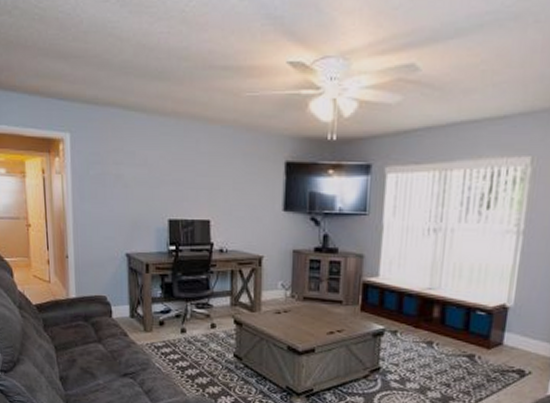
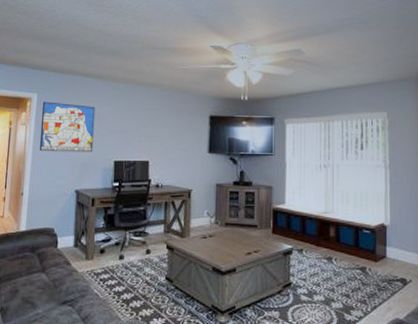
wall art: none [77,143,143,209] -> present [39,101,96,153]

